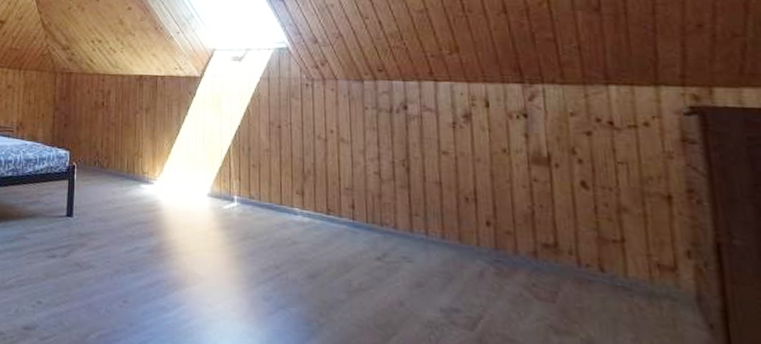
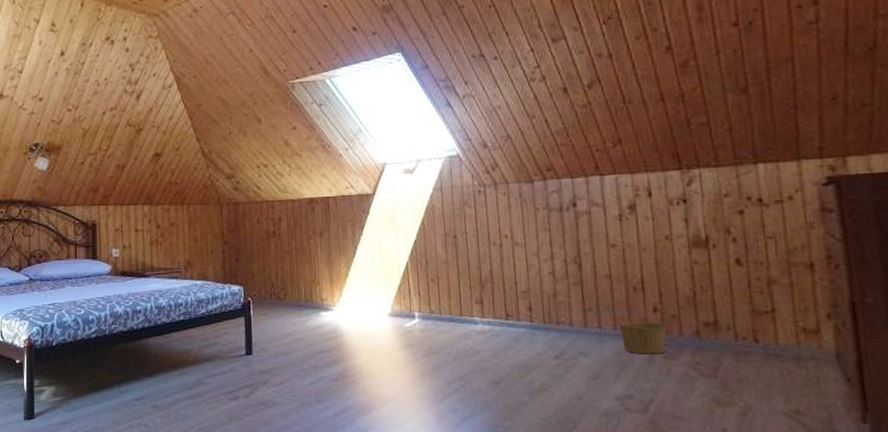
basket: none [448,231,500,271] -> present [619,318,667,355]

